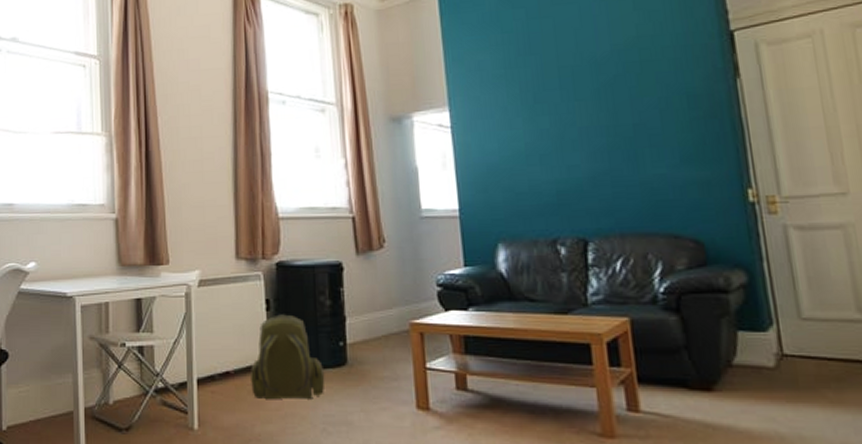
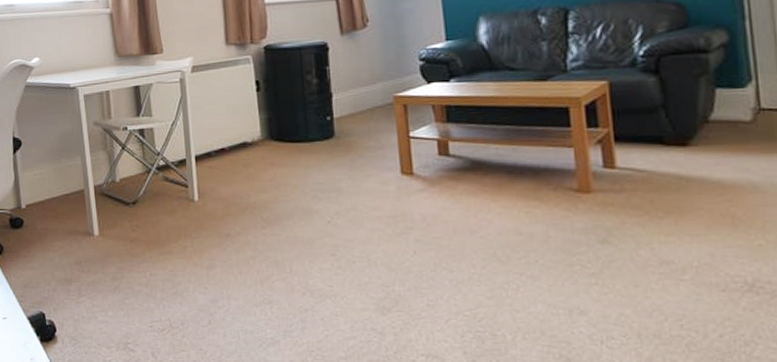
backpack: present [249,314,325,399] -> none [244,93,314,171]

